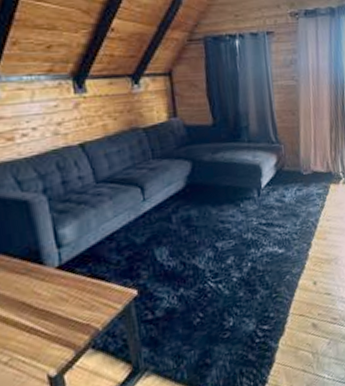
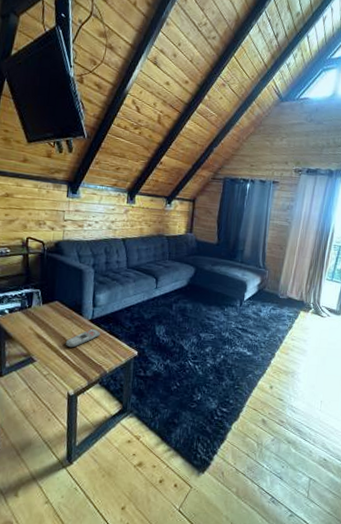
remote control: none [26,277,78,314] -> present [65,328,100,348]

